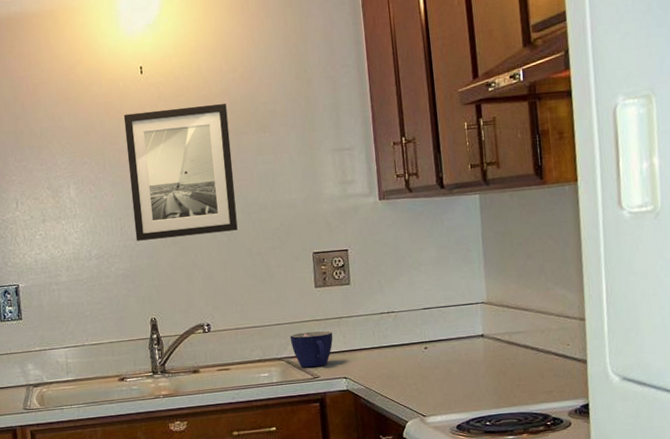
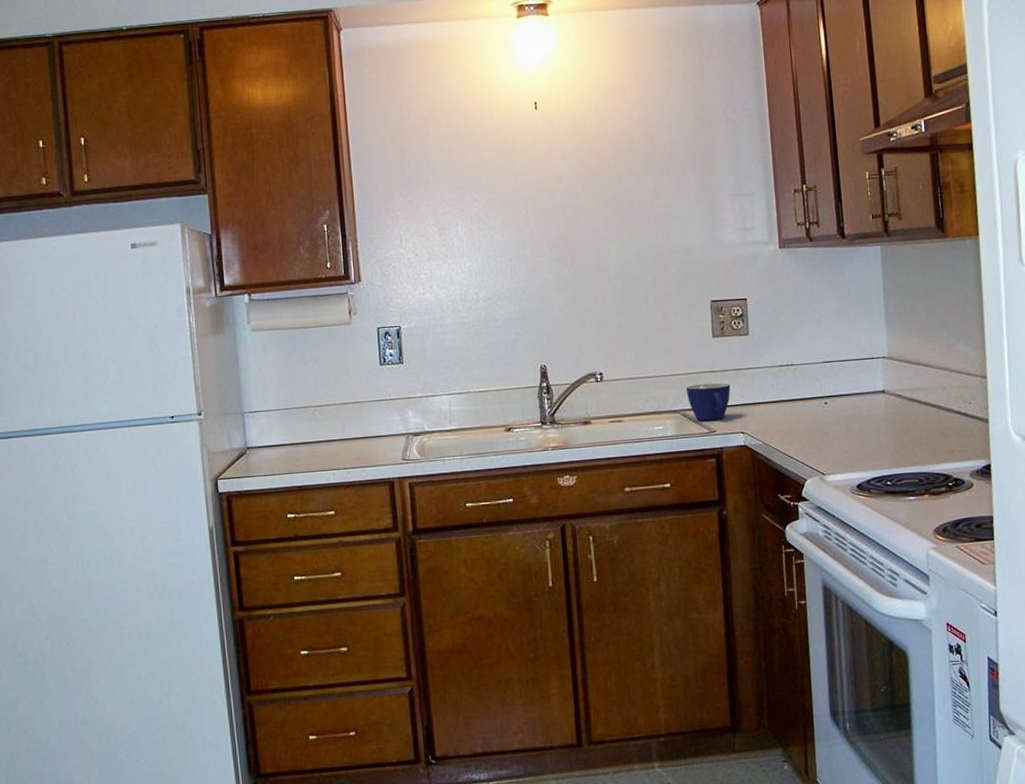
wall art: present [123,104,238,241] -> none [516,143,633,284]

